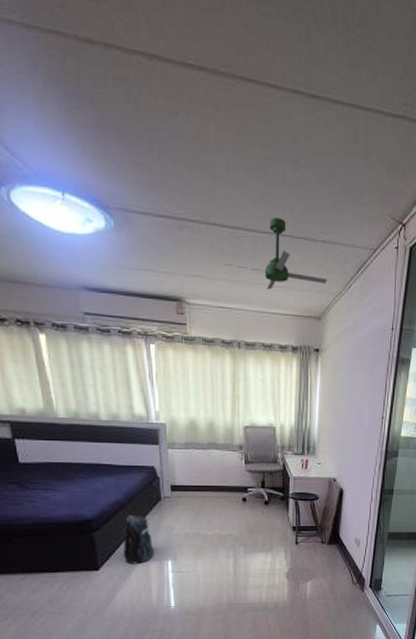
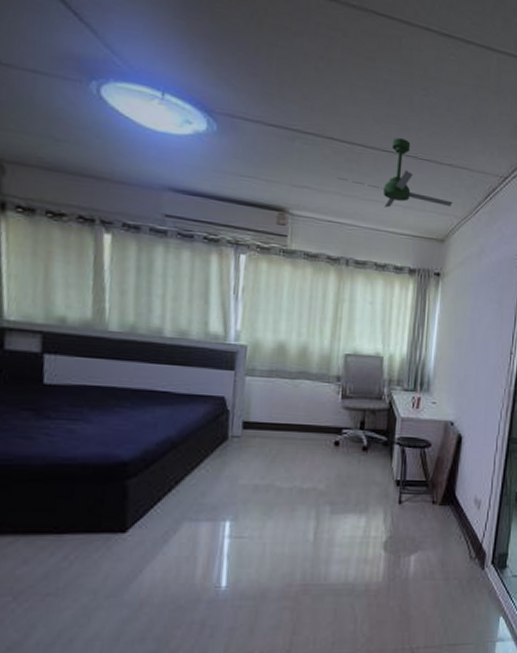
backpack: present [123,514,153,564] -> none [165,457,208,525]

